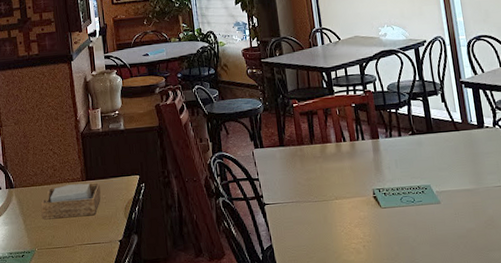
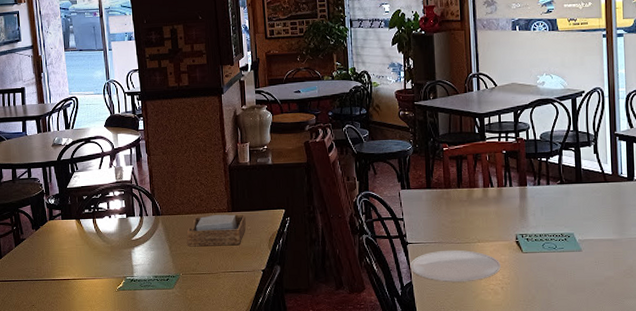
plate: none [269,208,361,244] -> present [410,249,501,283]

